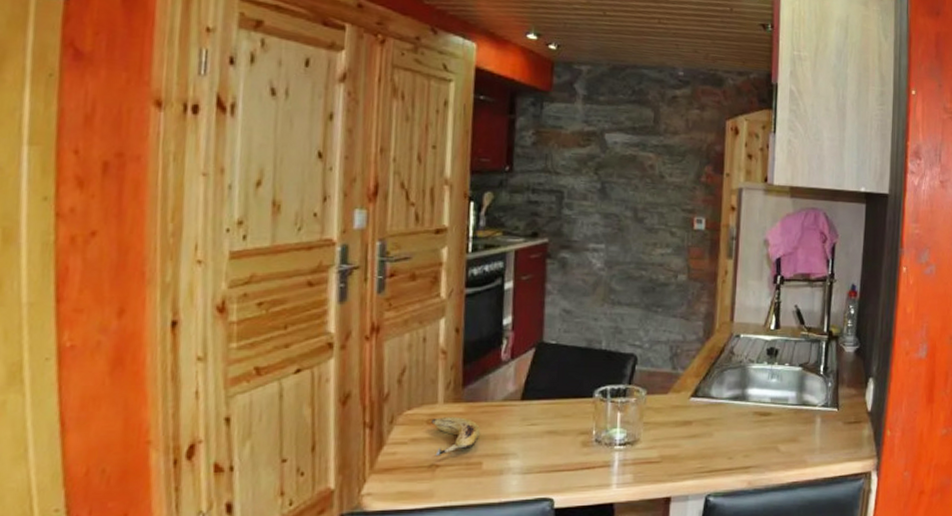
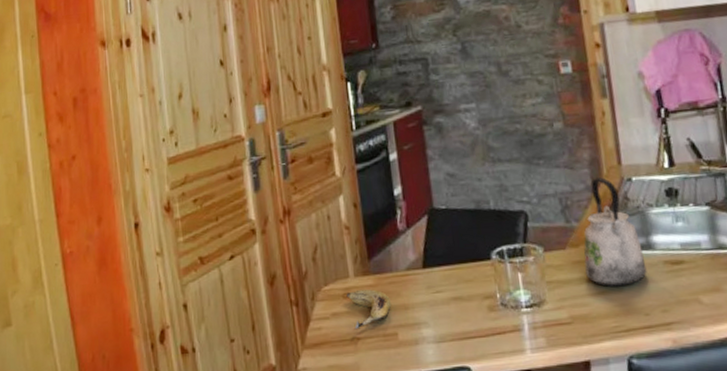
kettle: none [682,331,738,432] -> present [584,177,647,287]

